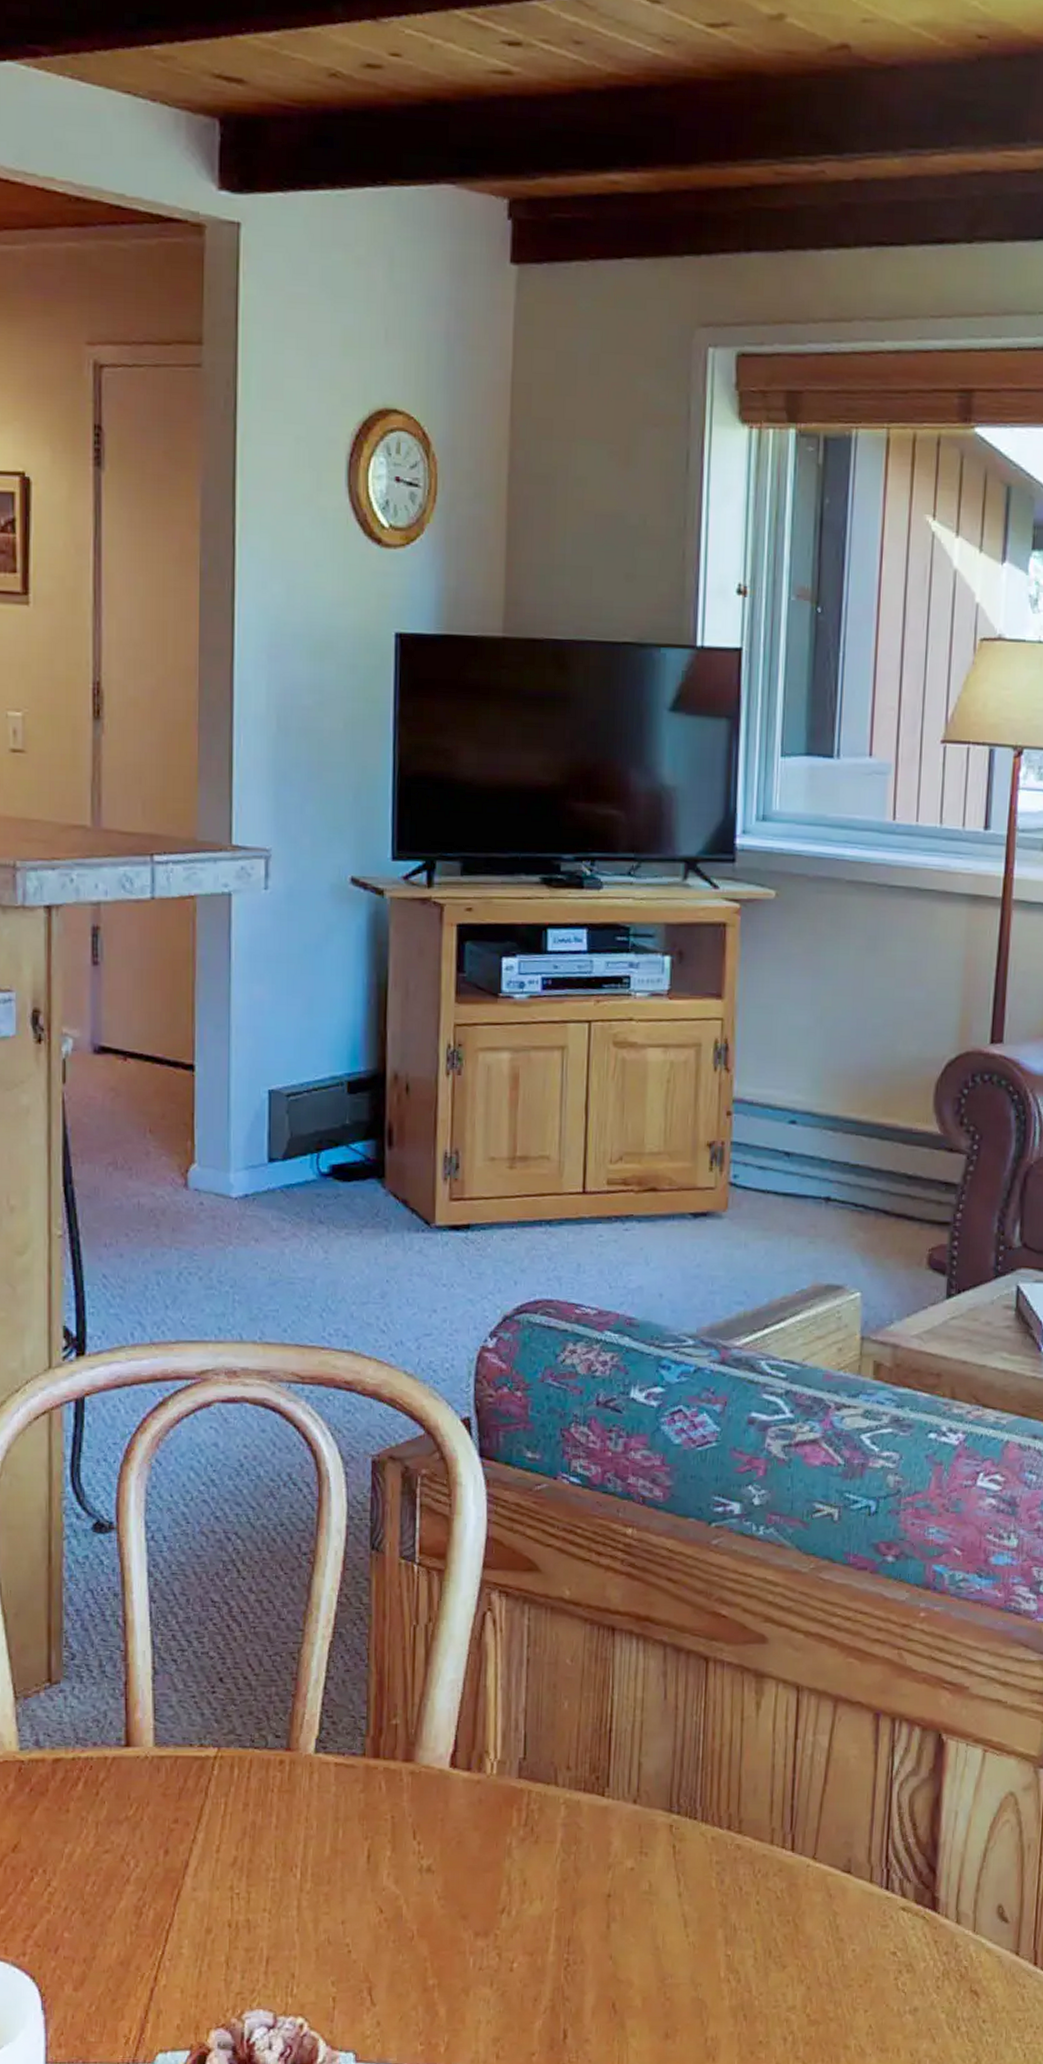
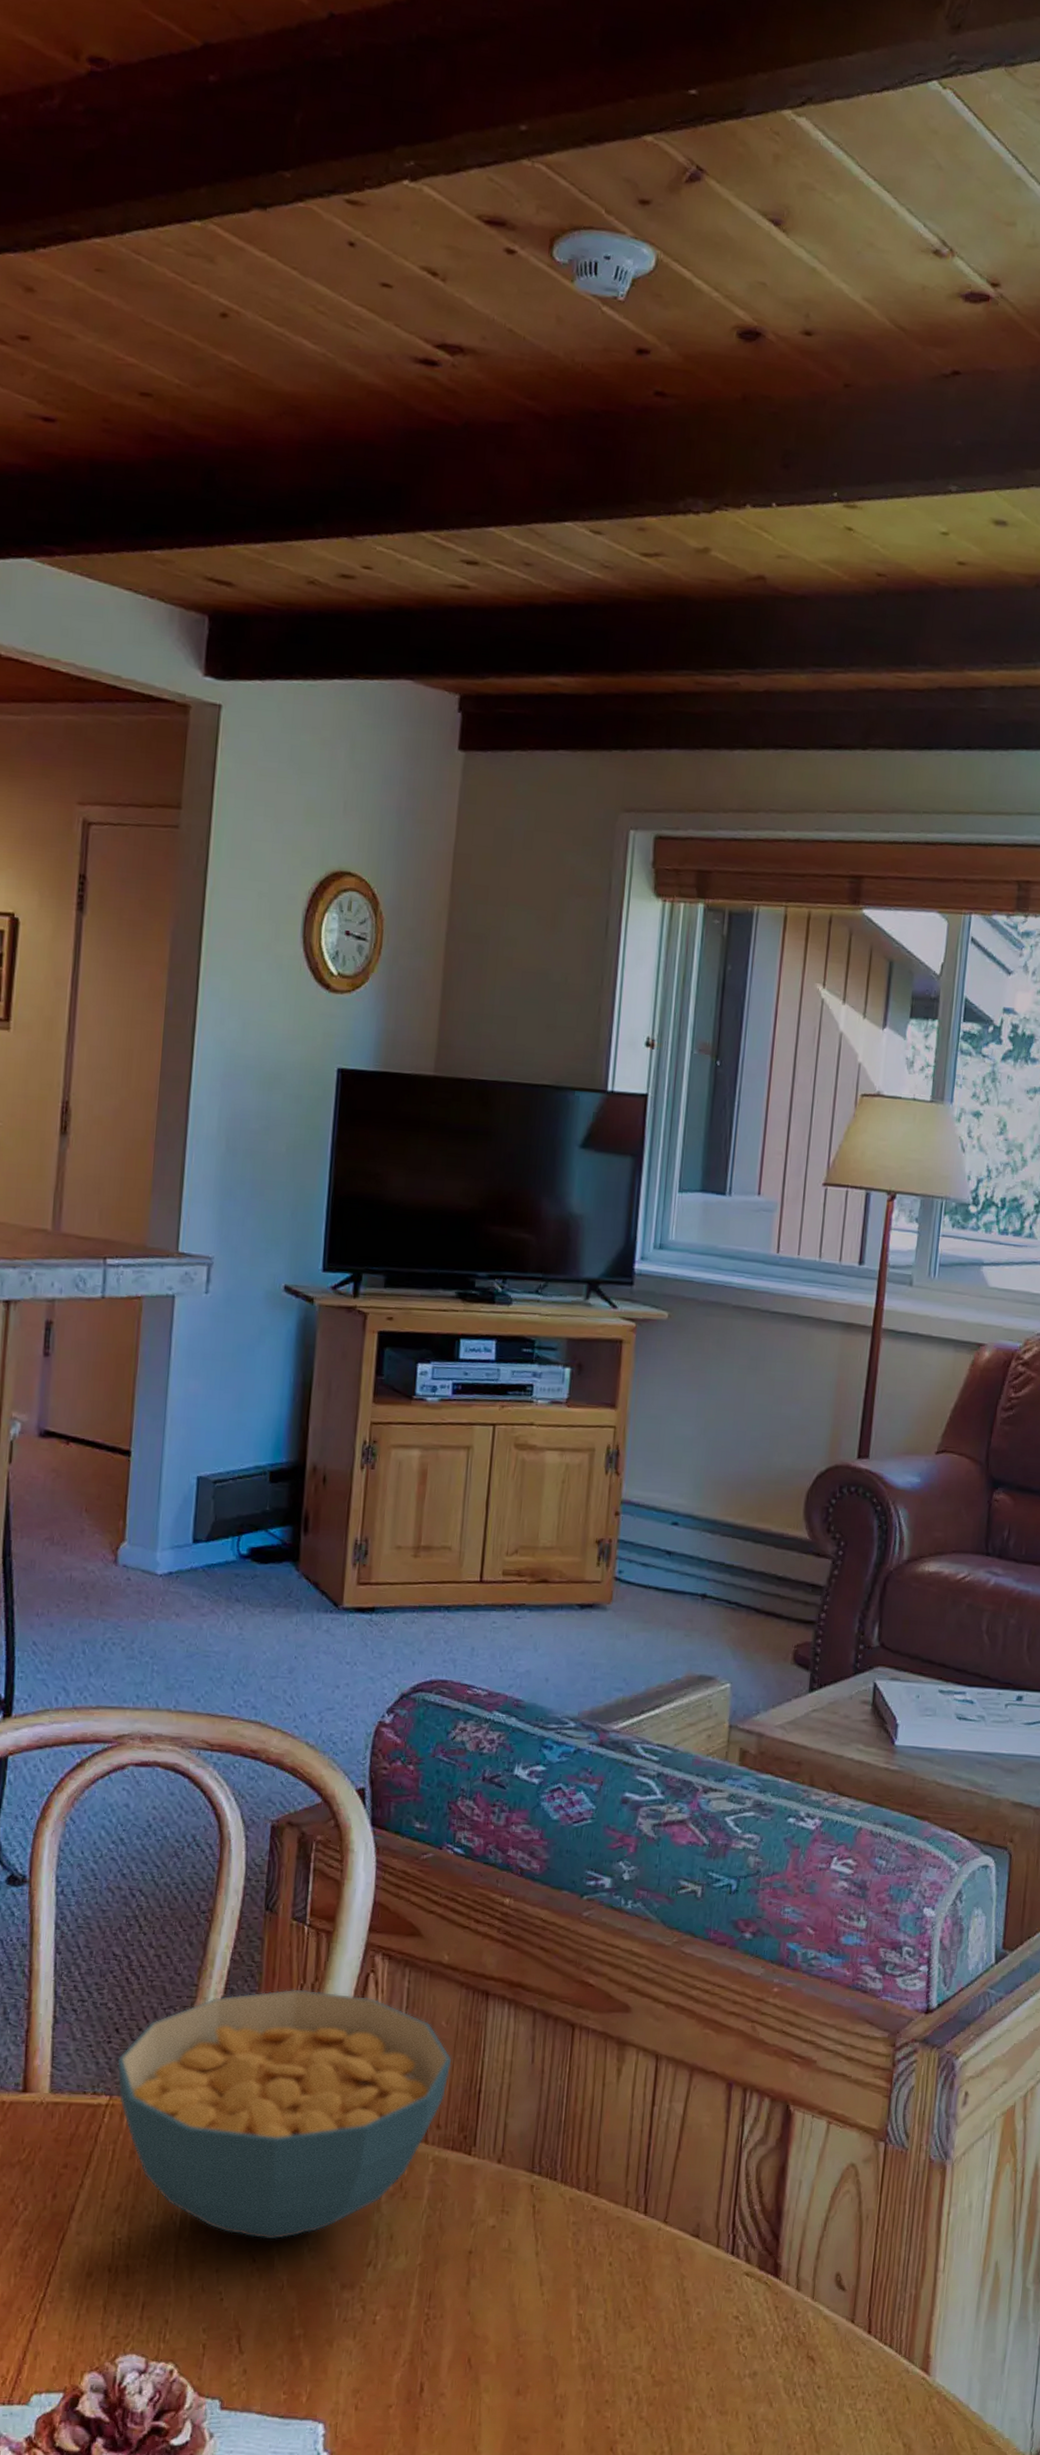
cereal bowl: none [224,1630,579,1889] -> present [117,1989,452,2240]

